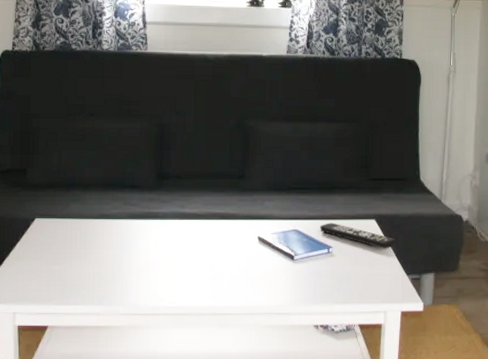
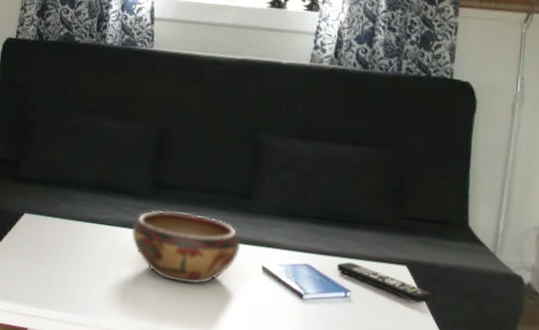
decorative bowl: none [140,199,238,261] -> present [131,210,240,285]

